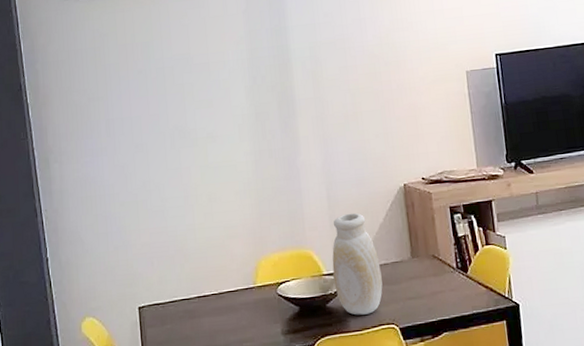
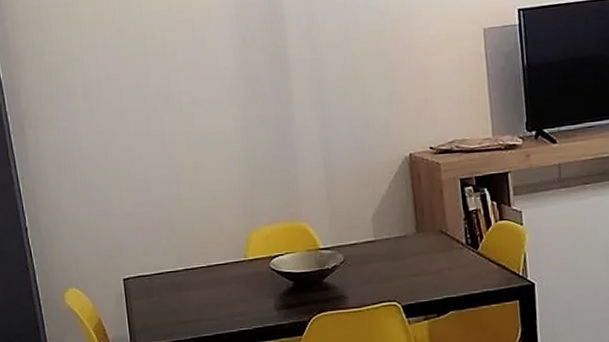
vase: present [332,212,383,315] -> none [329,184,384,292]

